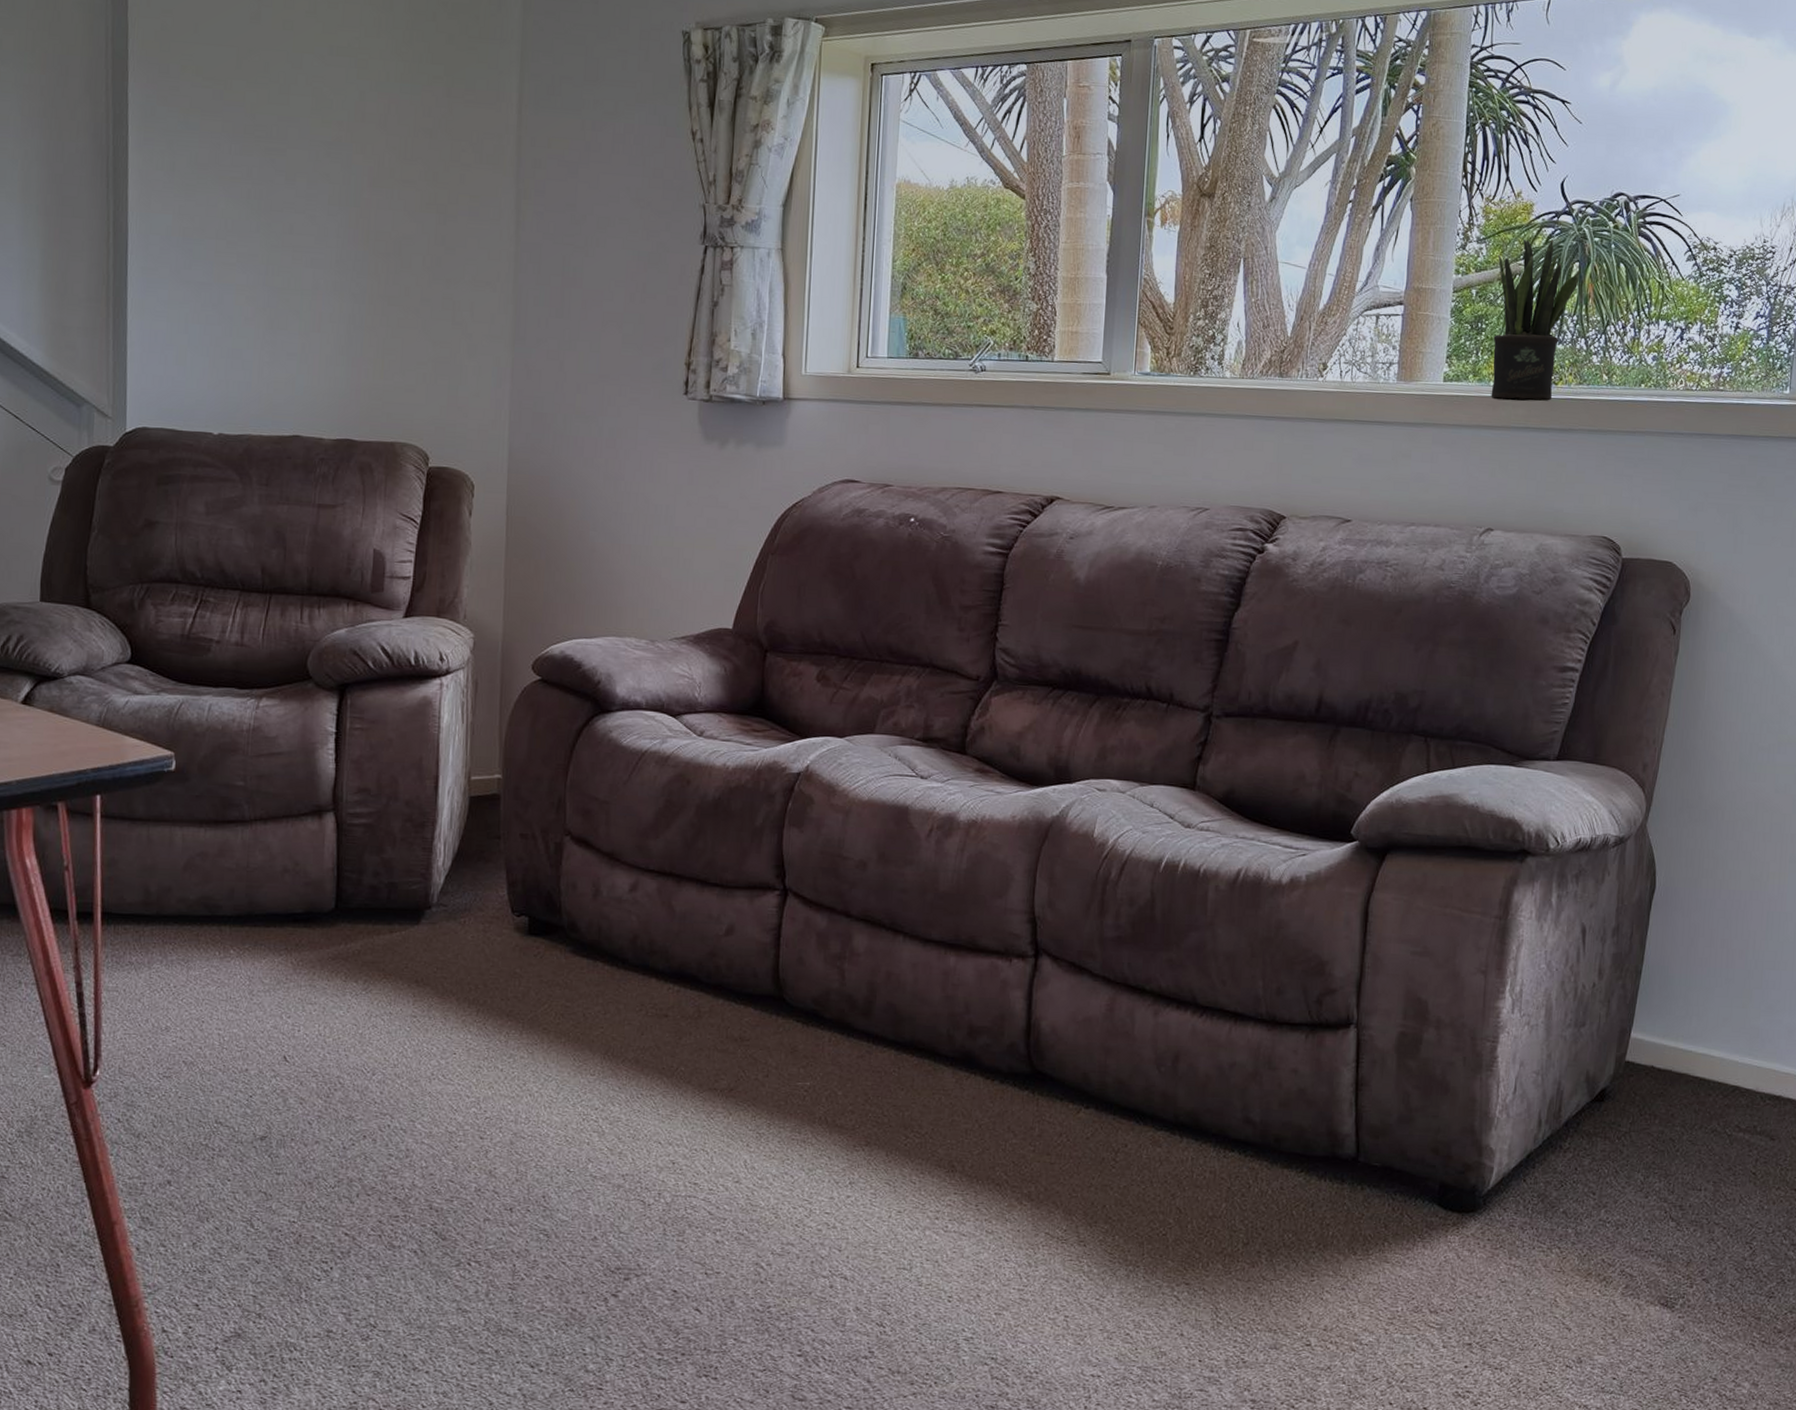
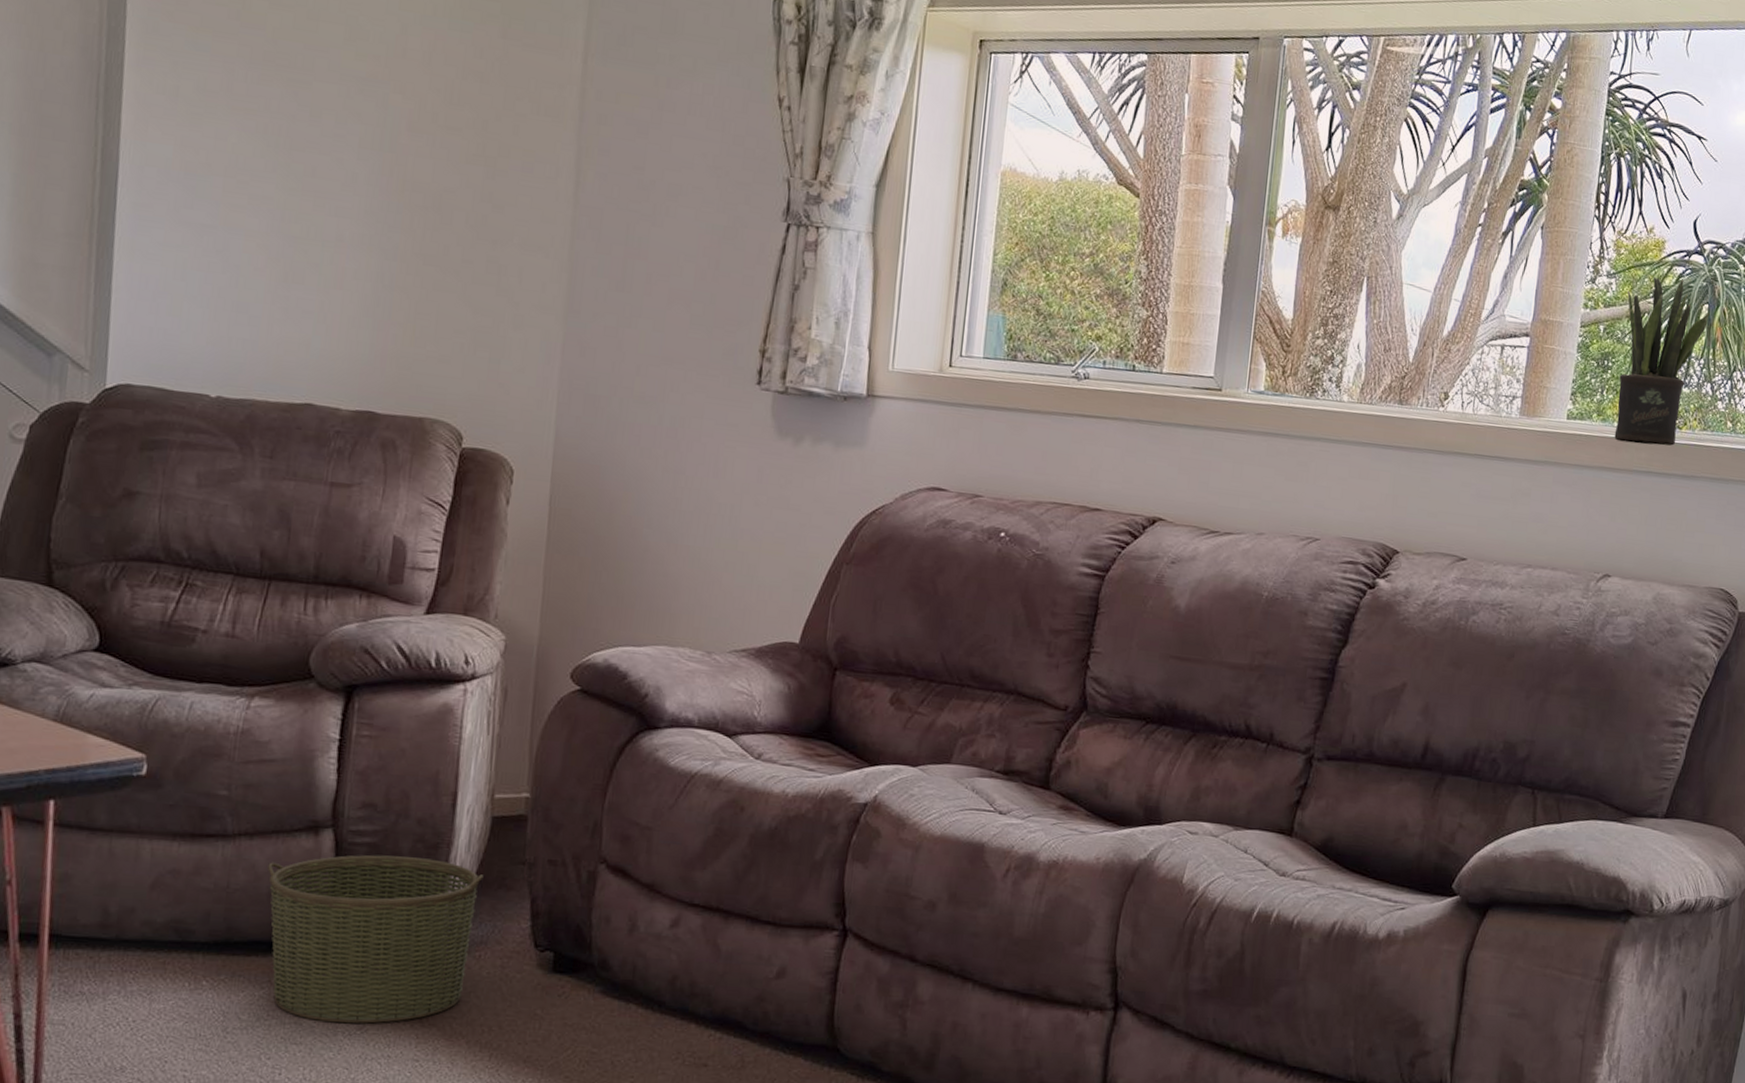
basket: none [280,834,465,985] -> present [267,854,484,1024]

